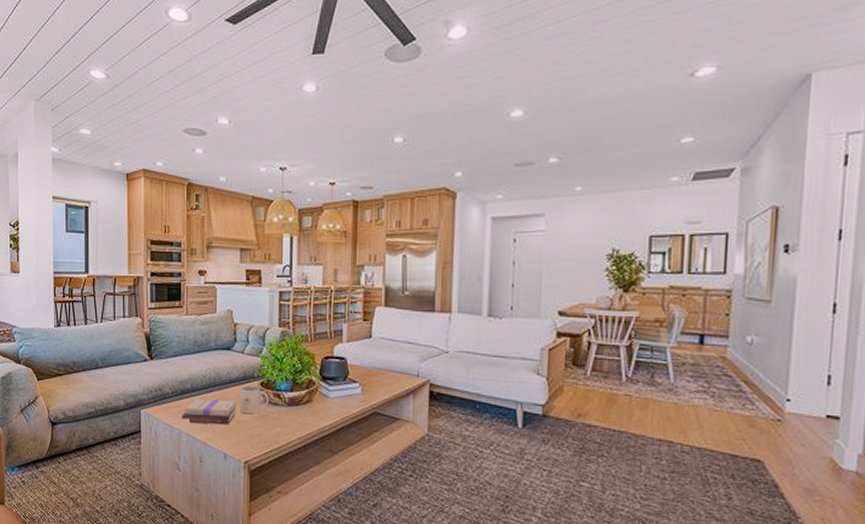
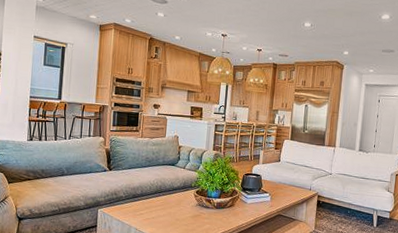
books: present [182,398,236,425] -> none [132,201,177,222]
mug: present [239,385,269,415] -> none [178,192,202,215]

